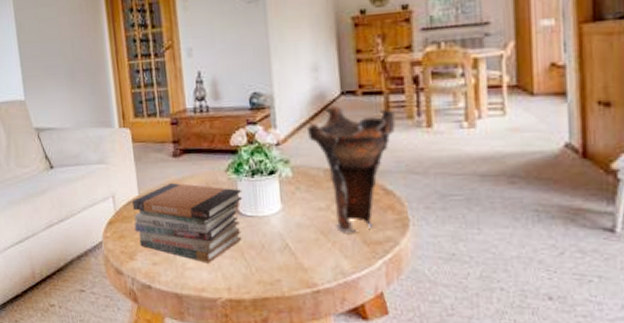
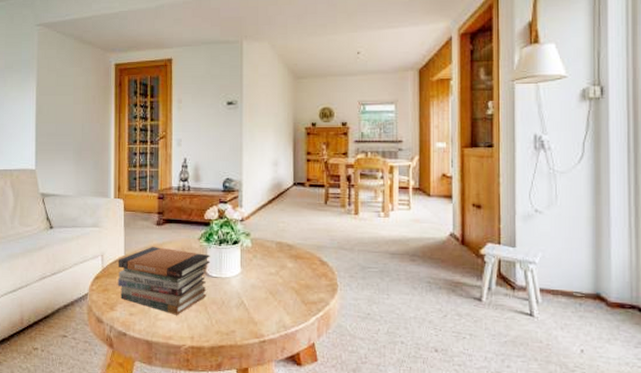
vase: present [308,106,397,233] -> none [266,194,333,294]

